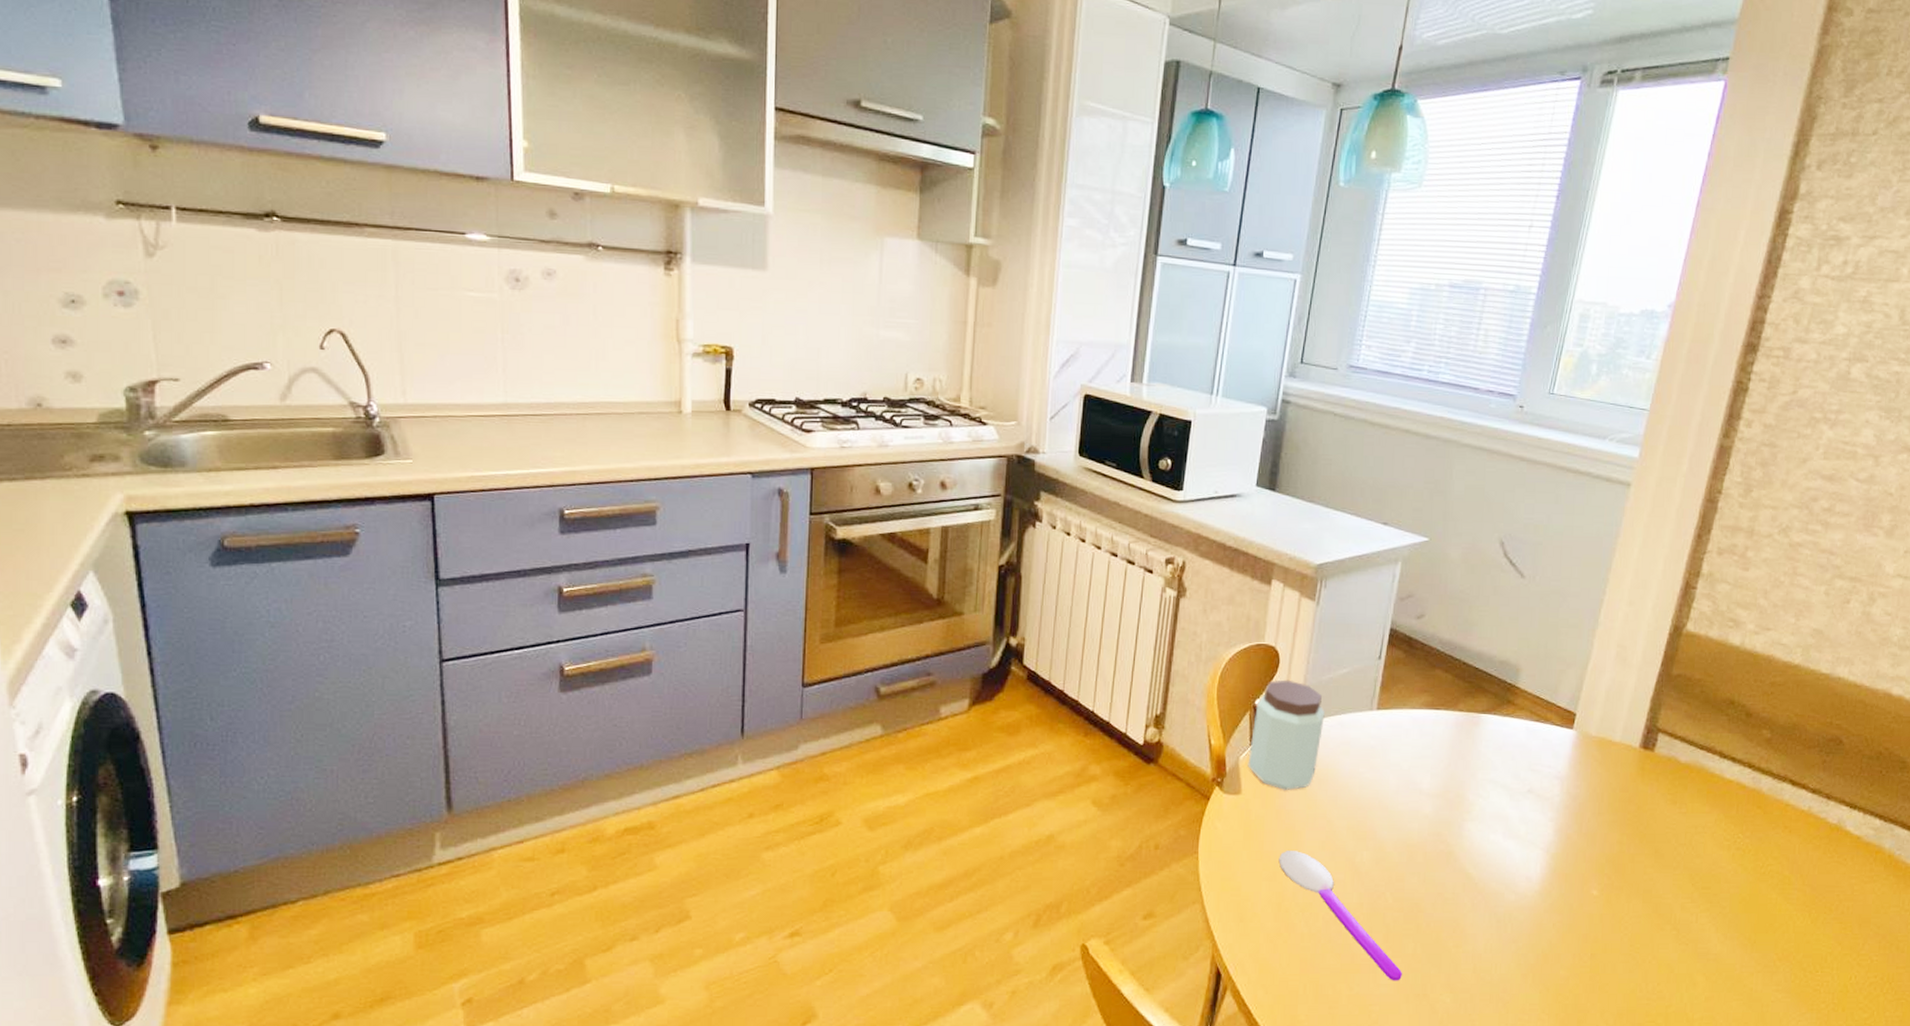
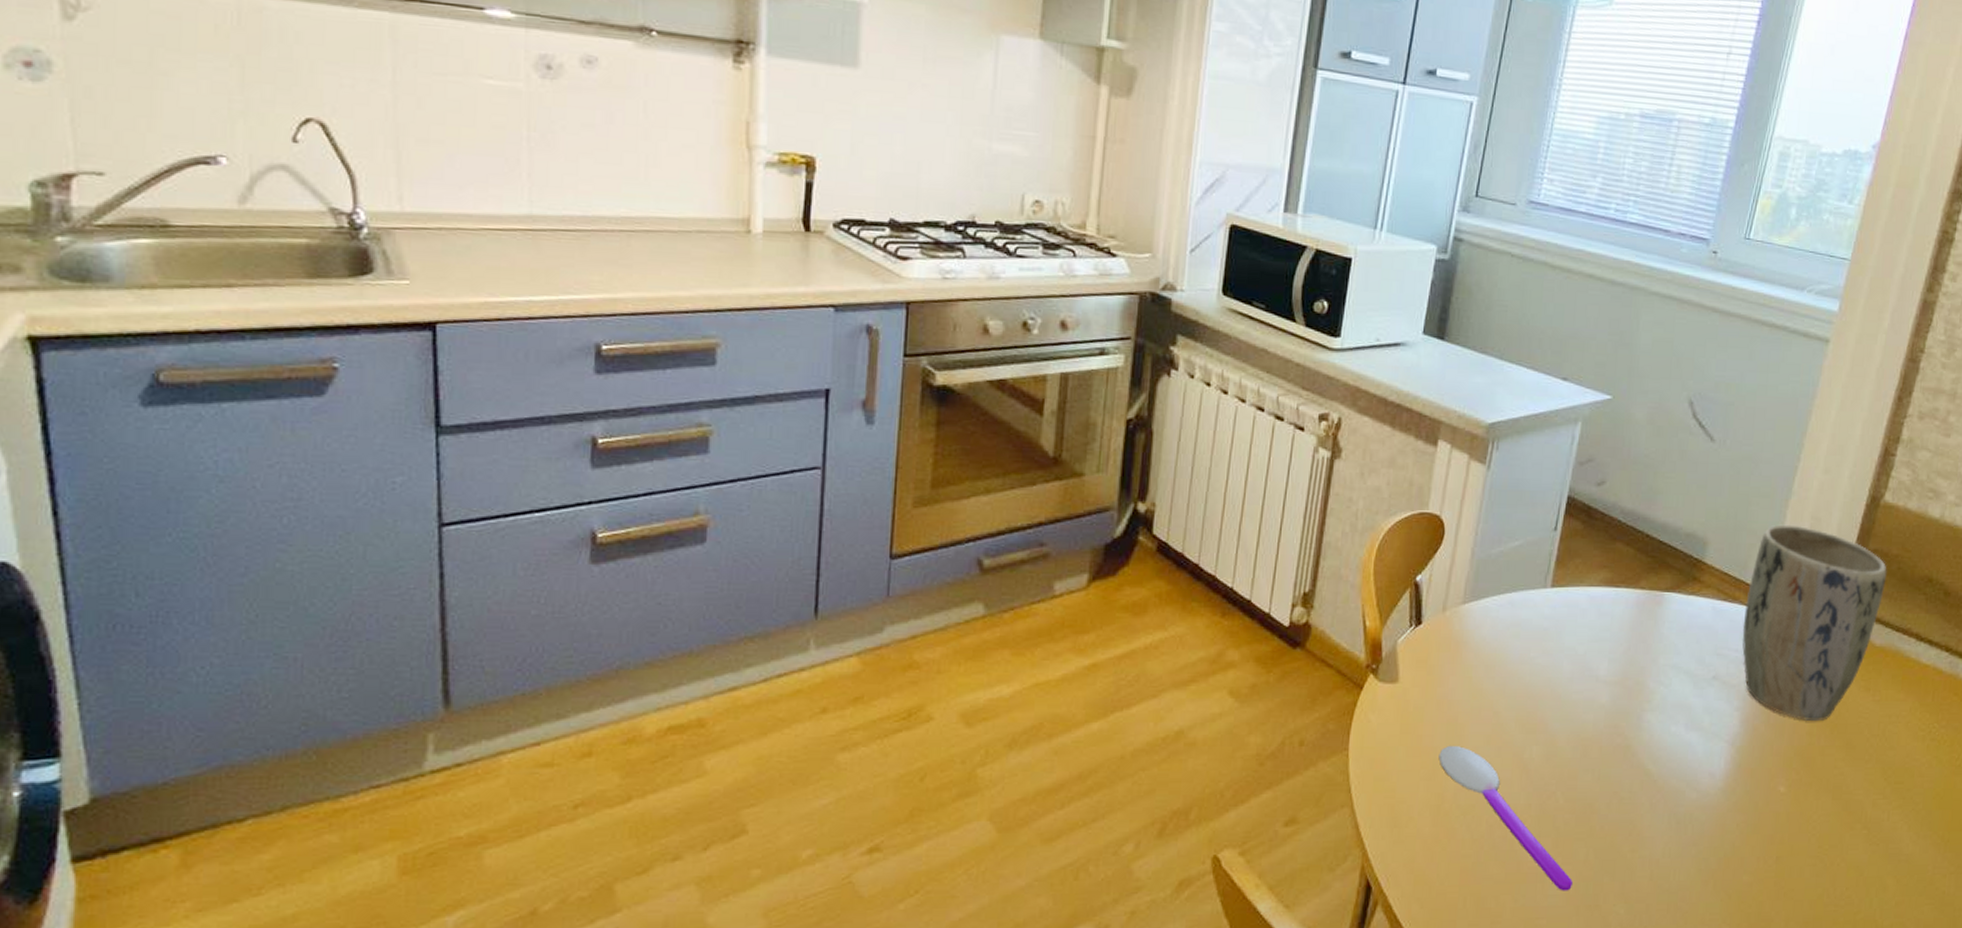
peanut butter: present [1247,679,1325,790] -> none [1406,553,1494,678]
plant pot: none [1554,652,1691,832] -> present [1742,524,1887,722]

